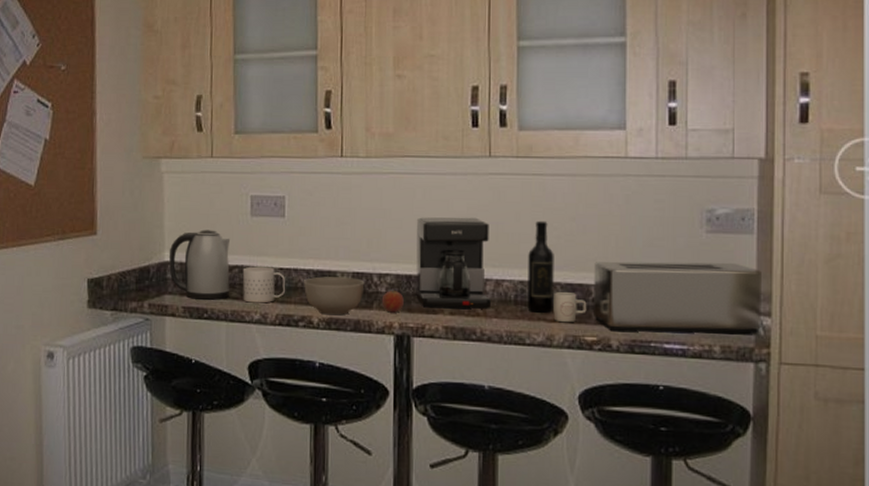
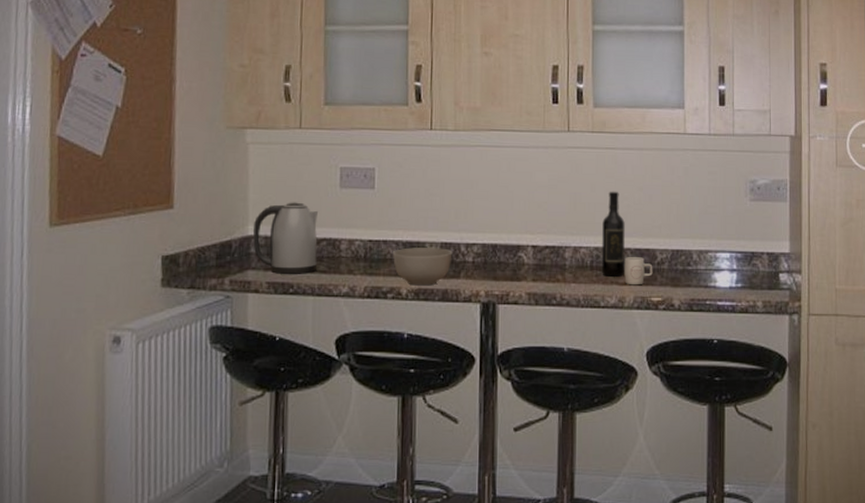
mug: present [242,266,286,303] -> none [330,239,375,276]
fruit: present [381,288,404,313] -> none [468,257,490,281]
coffee maker: present [414,217,491,309] -> none [500,188,569,276]
toaster: present [594,261,763,334] -> none [659,227,795,292]

